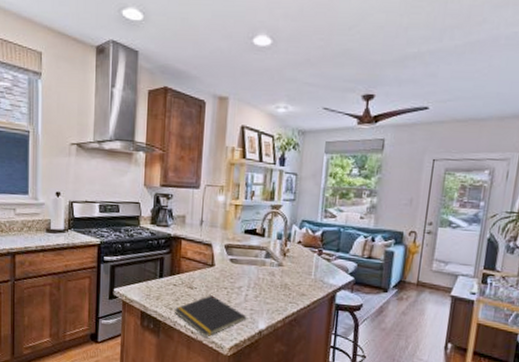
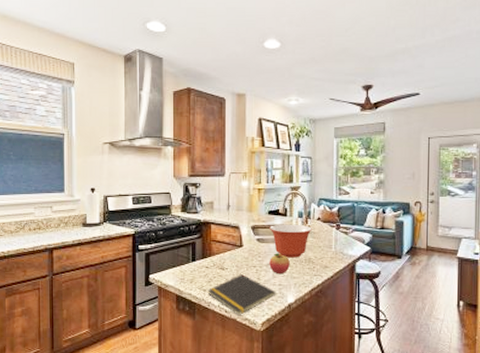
fruit: none [241,275,264,298] -> present [269,253,290,274]
mixing bowl: none [244,245,291,283] -> present [269,224,312,258]

